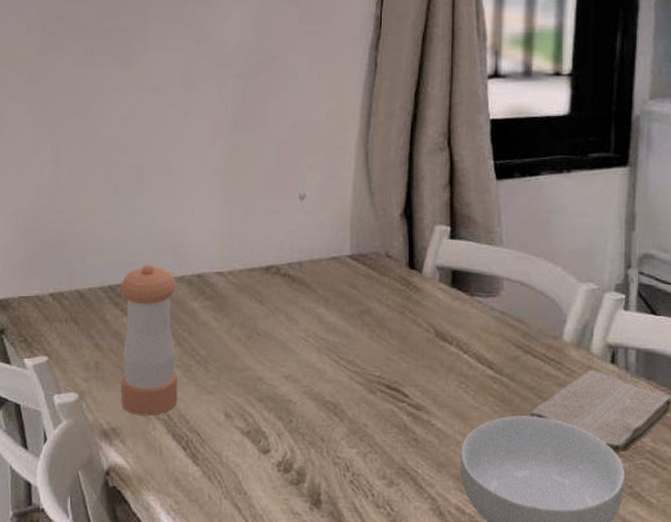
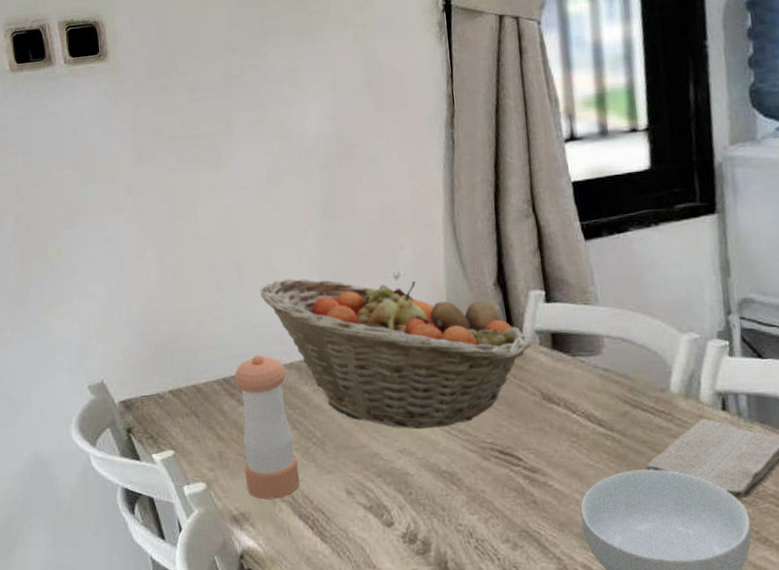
fruit basket: none [158,188,430,357] -> present [260,278,531,430]

